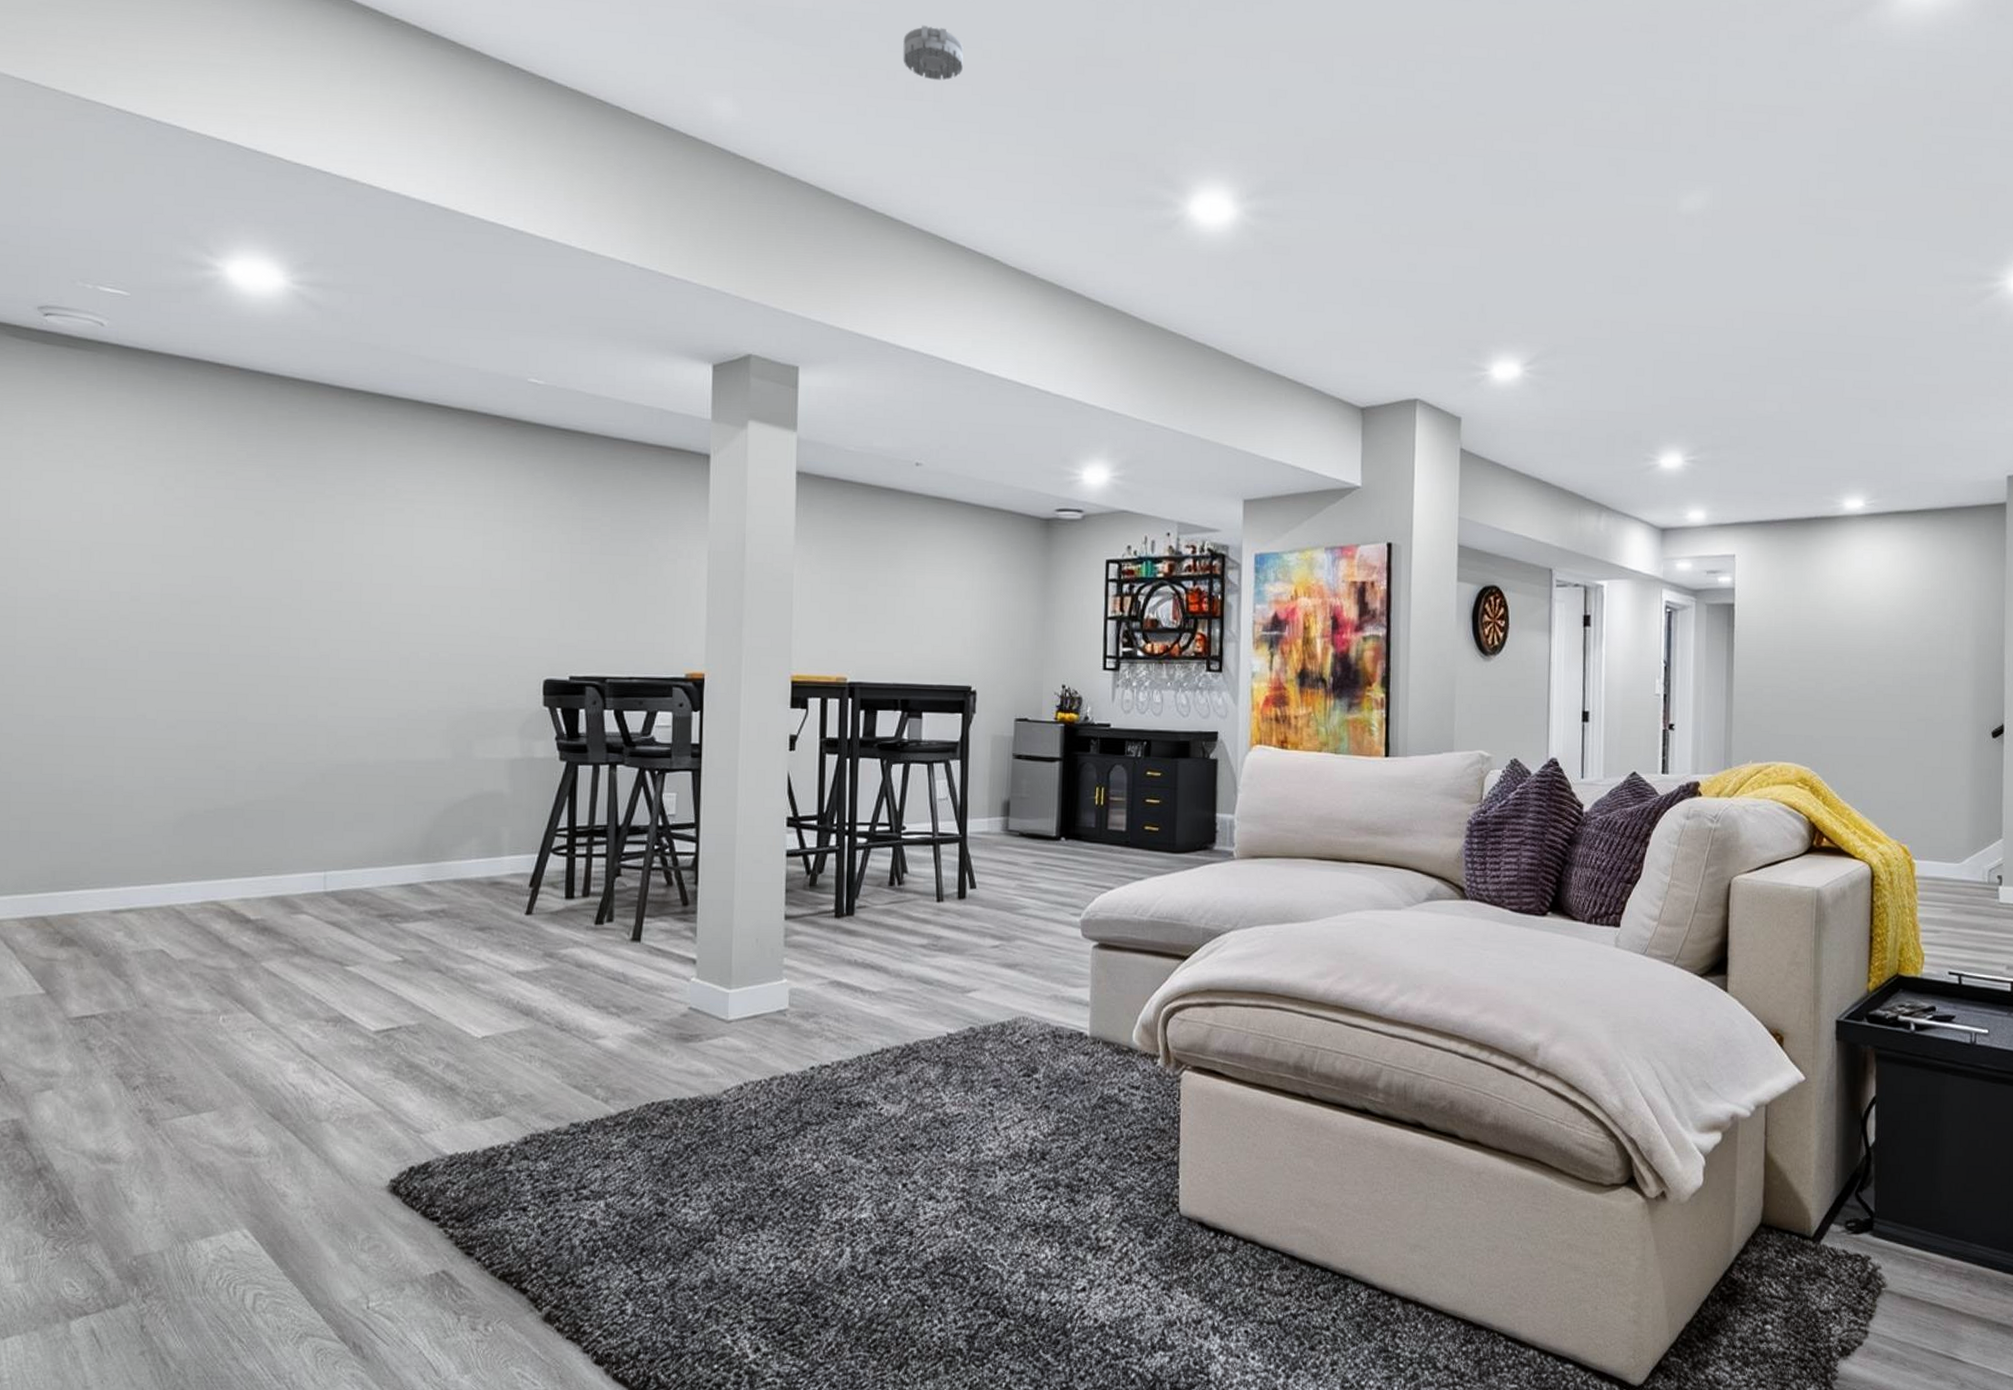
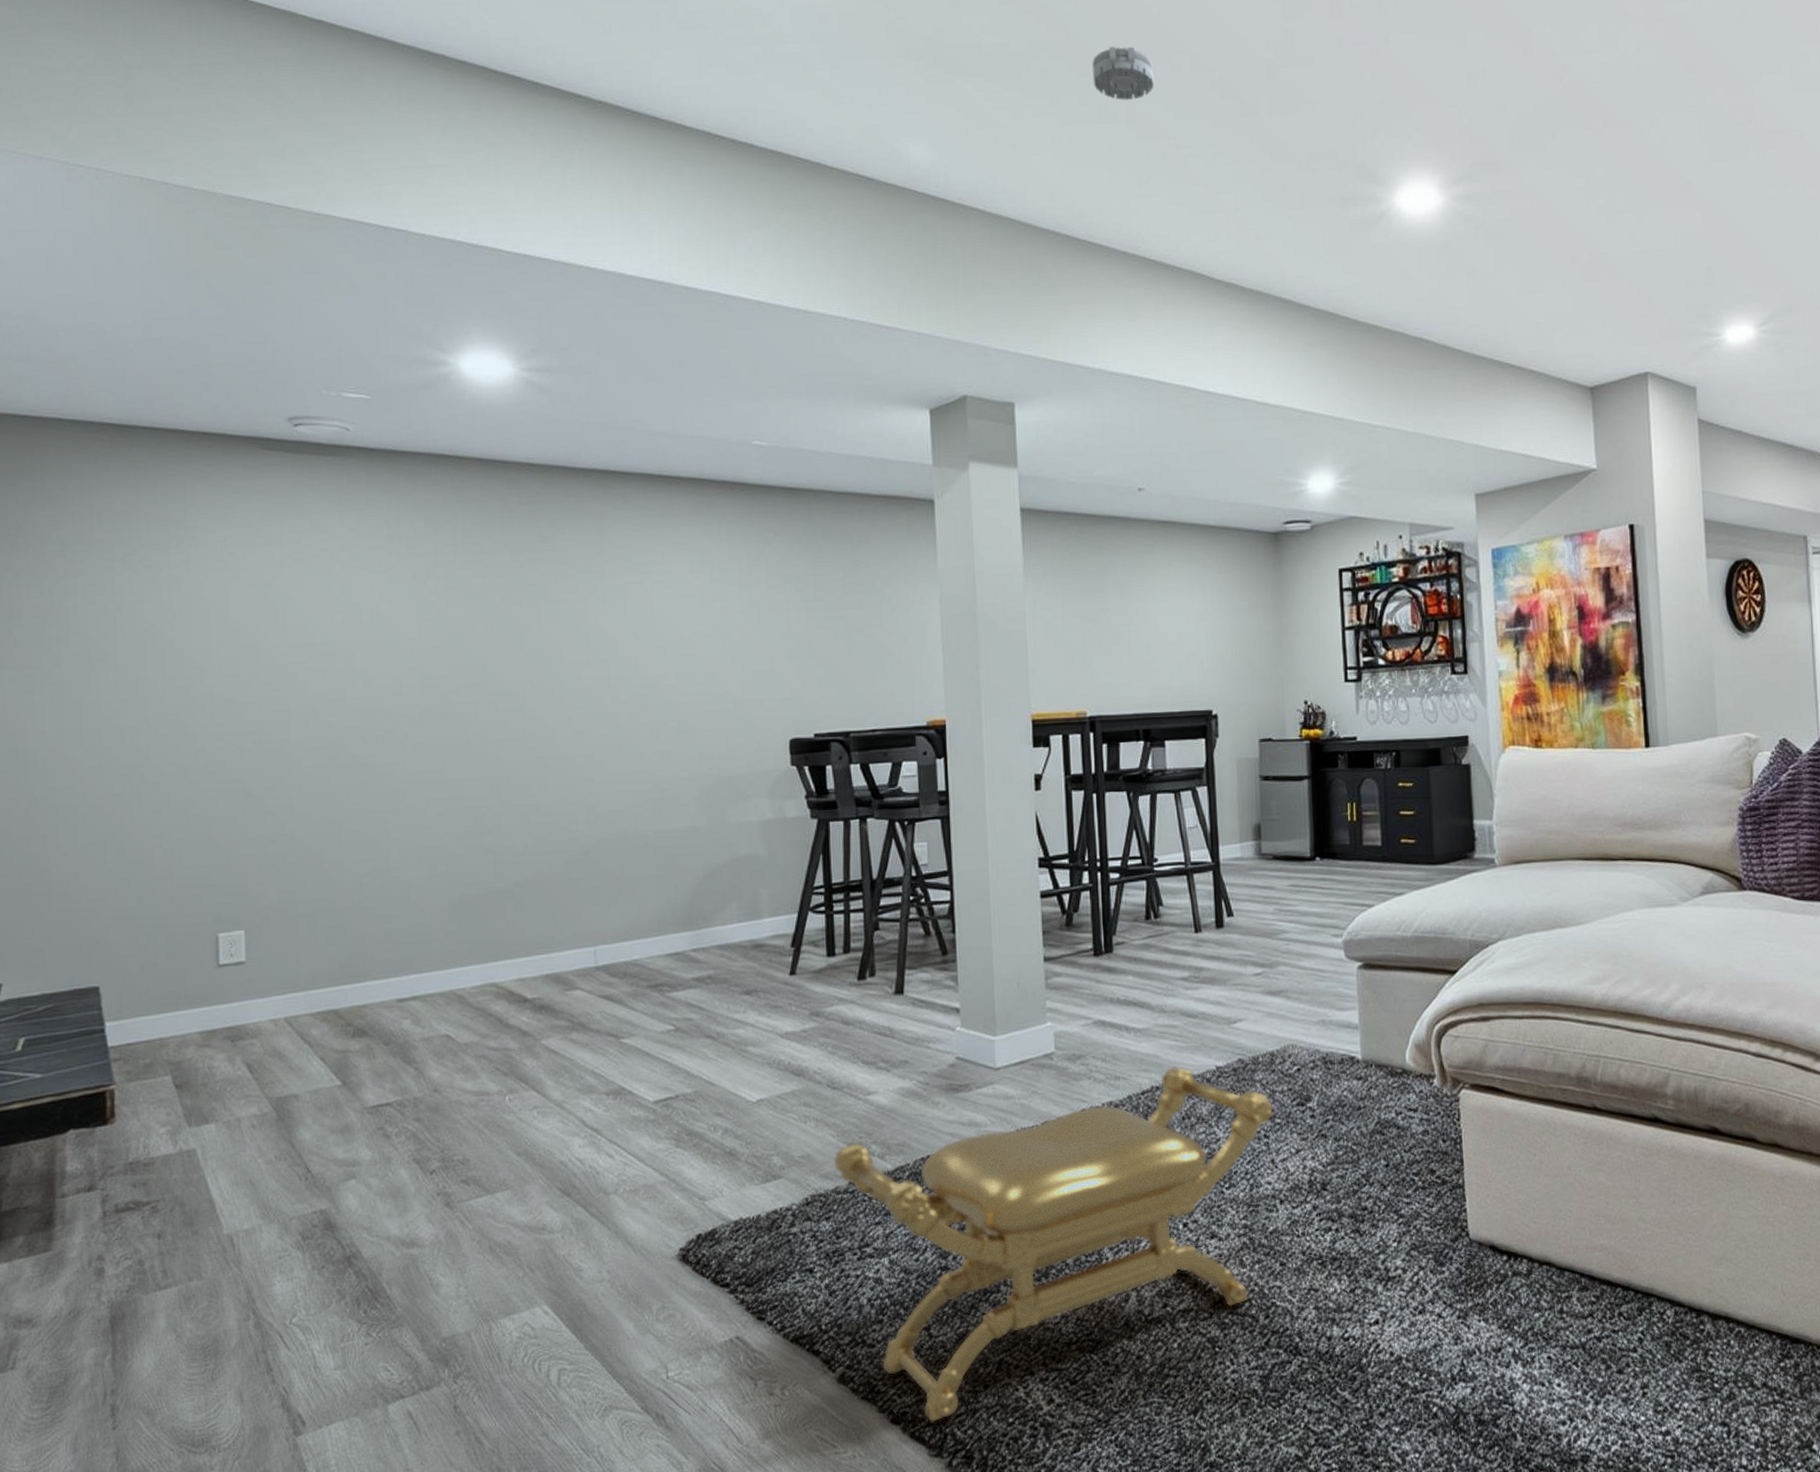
stool: none [556,1031,1001,1365] -> present [833,1067,1274,1422]

